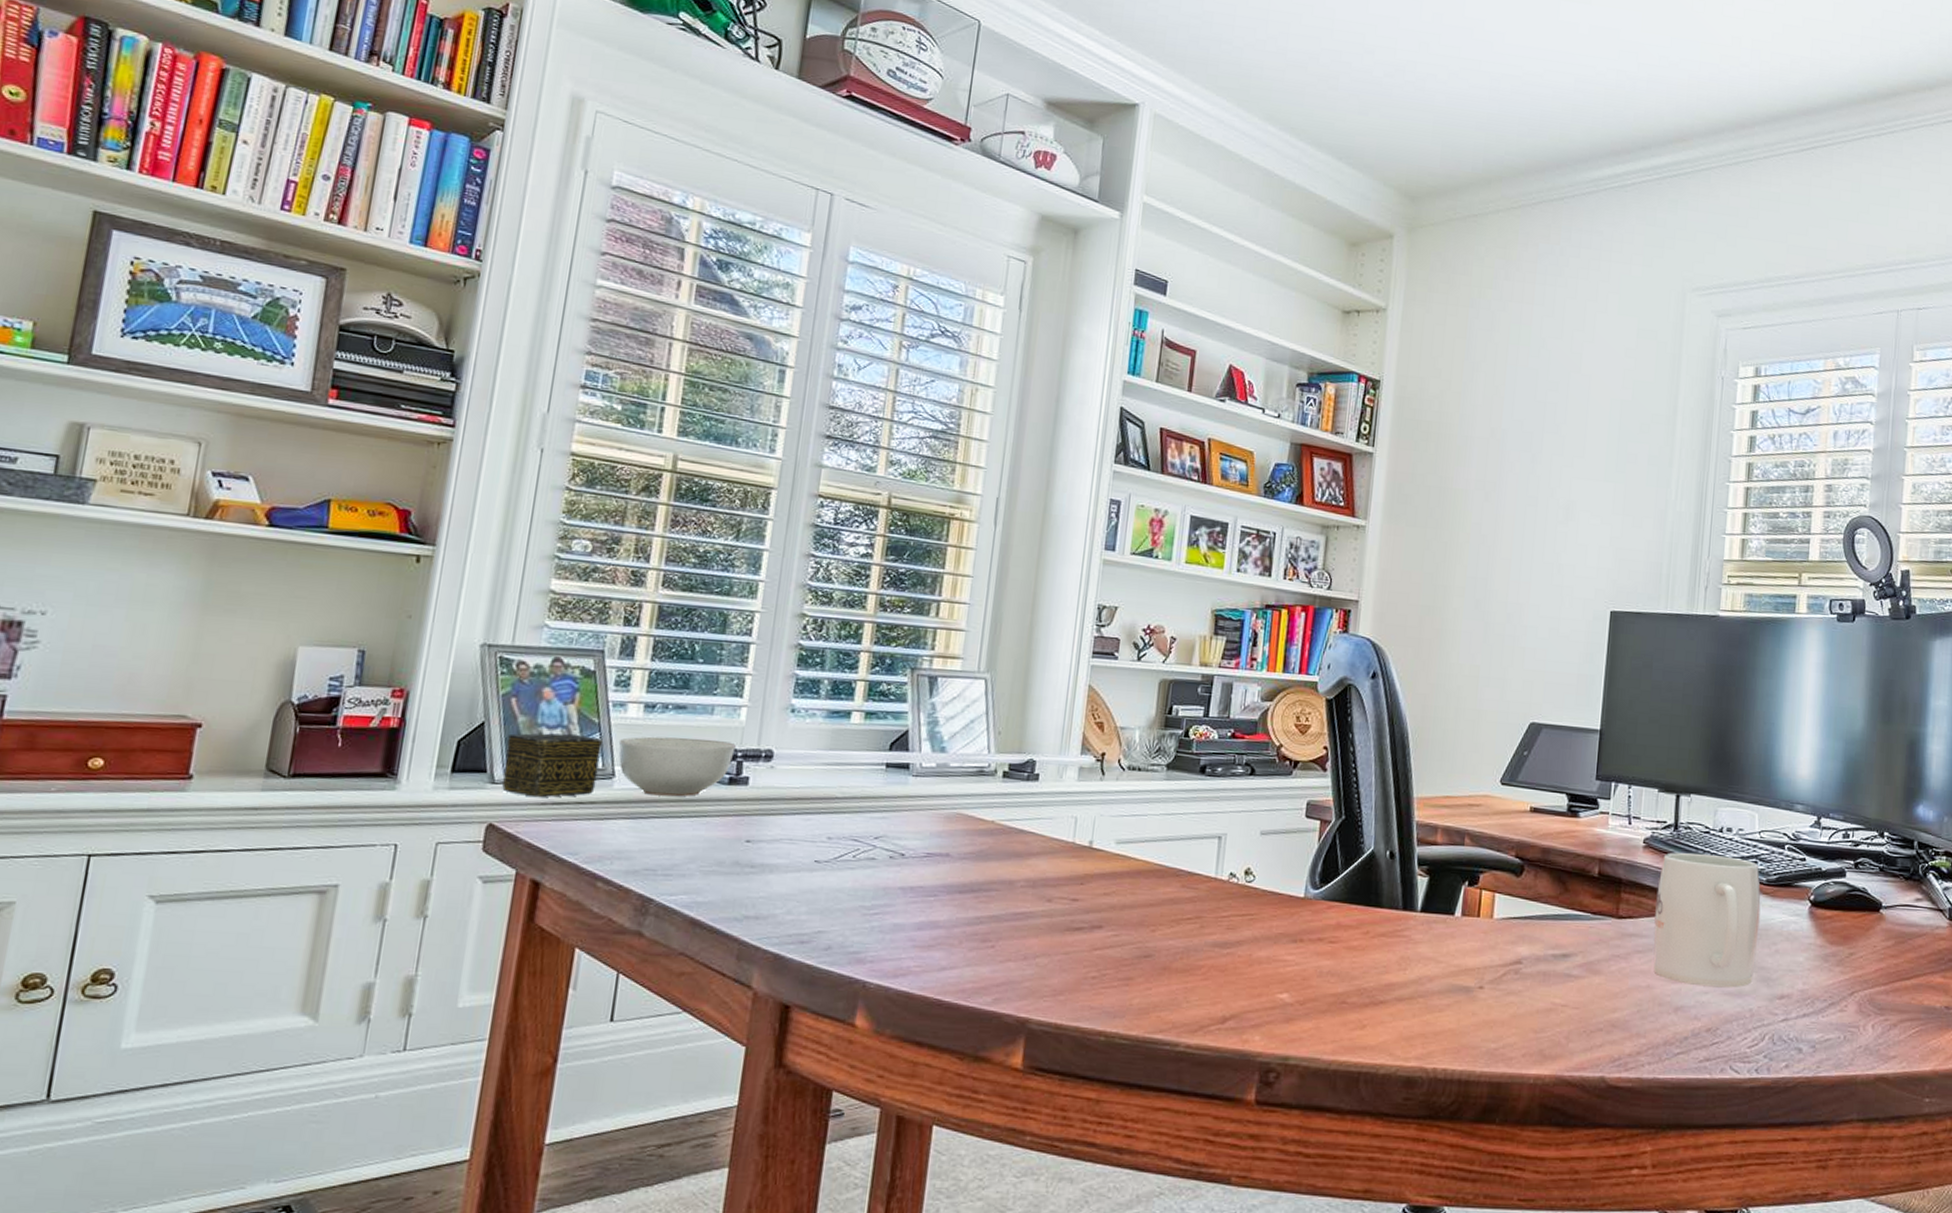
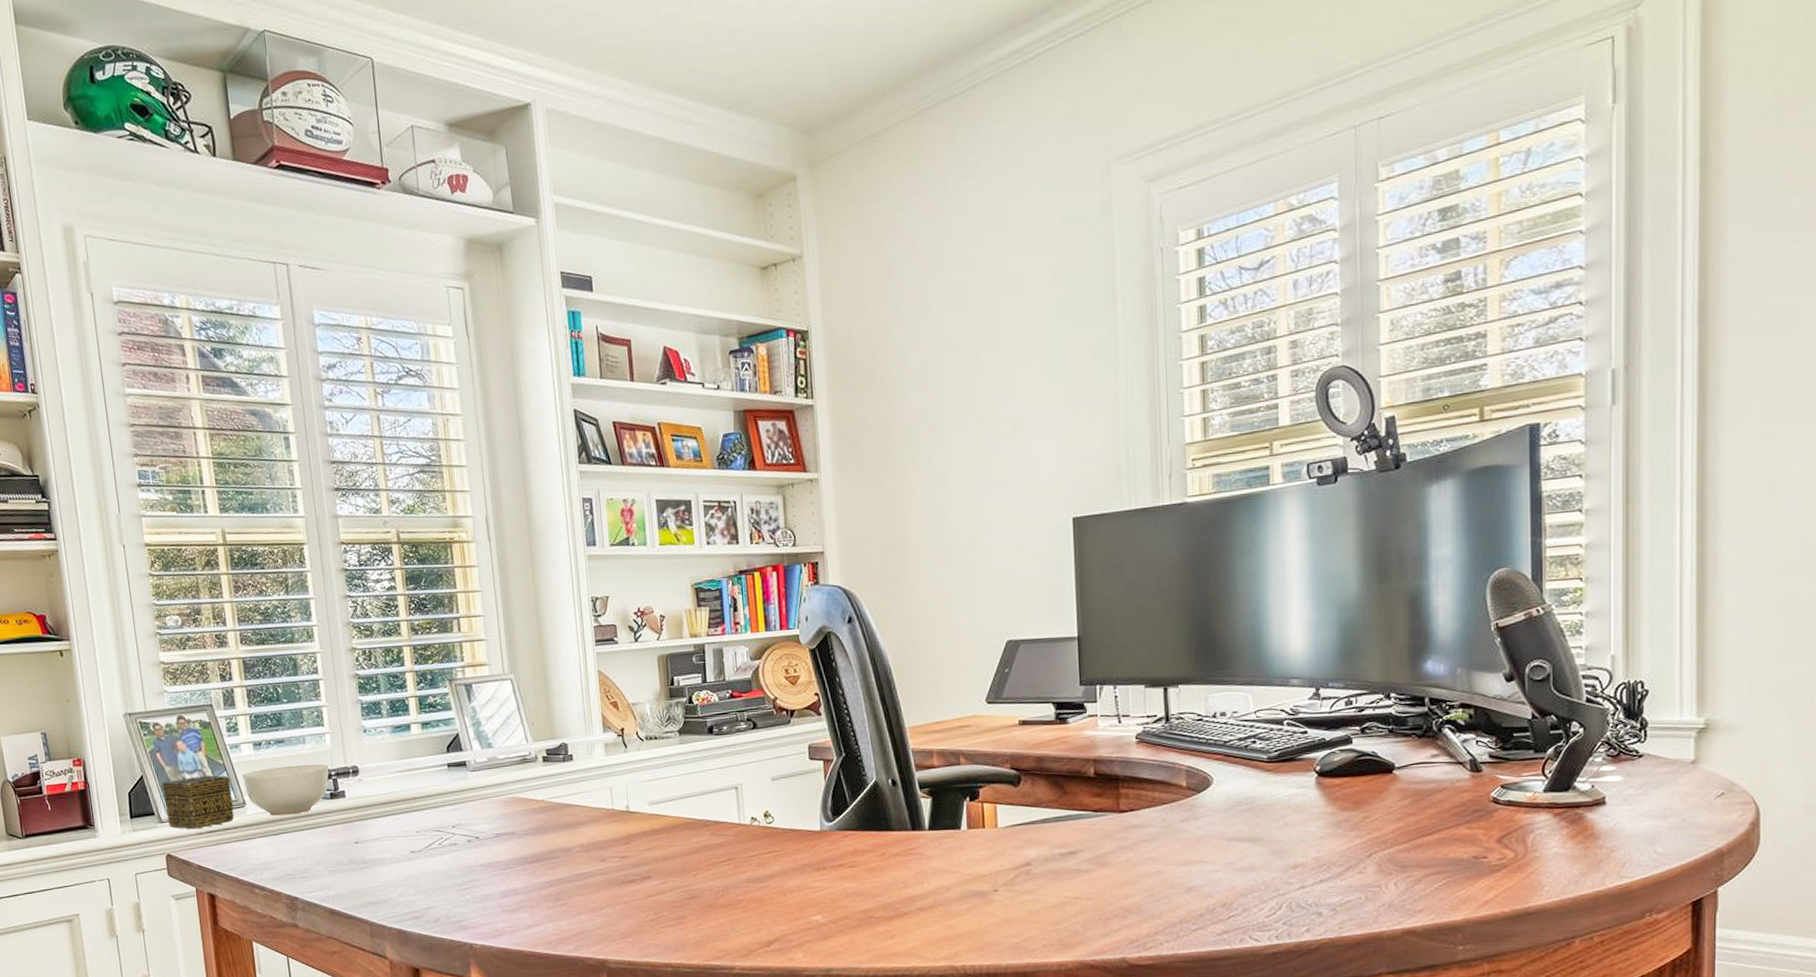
mug: present [1653,852,1761,988] -> none [1155,740,1265,866]

